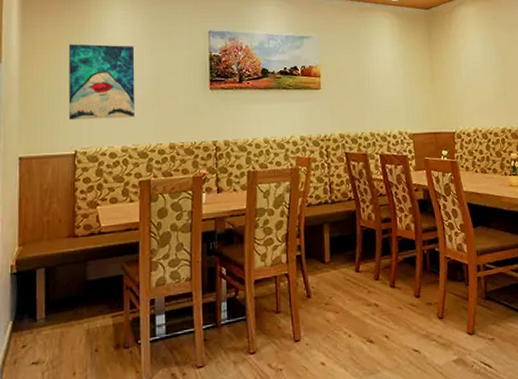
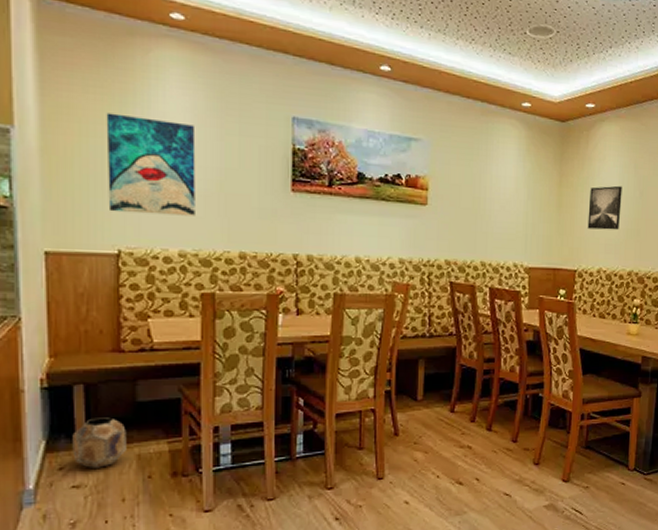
planter: none [34,296,78,345] -> present [72,417,127,468]
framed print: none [458,56,488,95] -> present [587,185,622,230]

